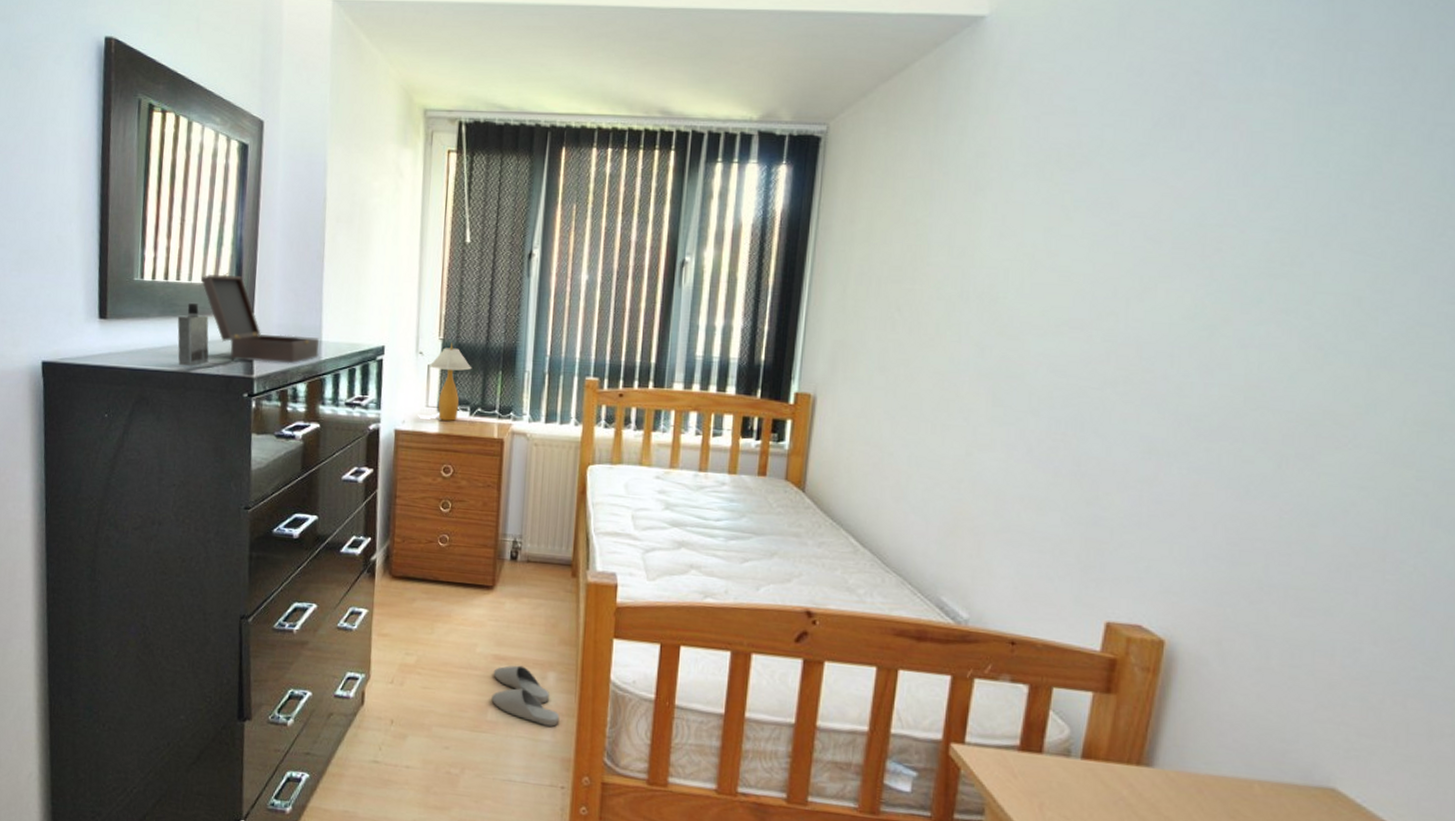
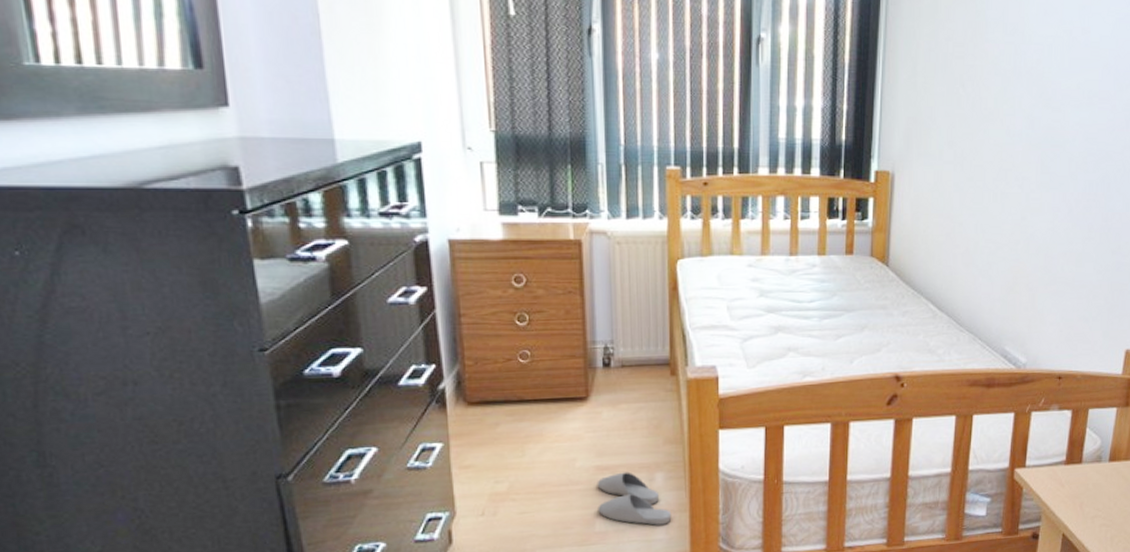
perfume bottle: present [177,303,209,367] -> none [108,96,171,180]
jewelry box: present [200,273,319,364] -> none [136,54,333,170]
table lamp: present [429,343,472,421] -> none [481,135,535,224]

